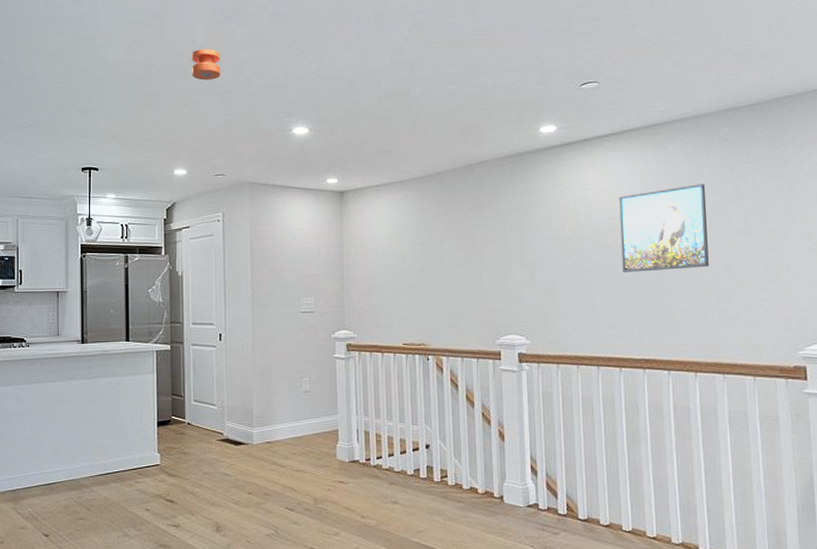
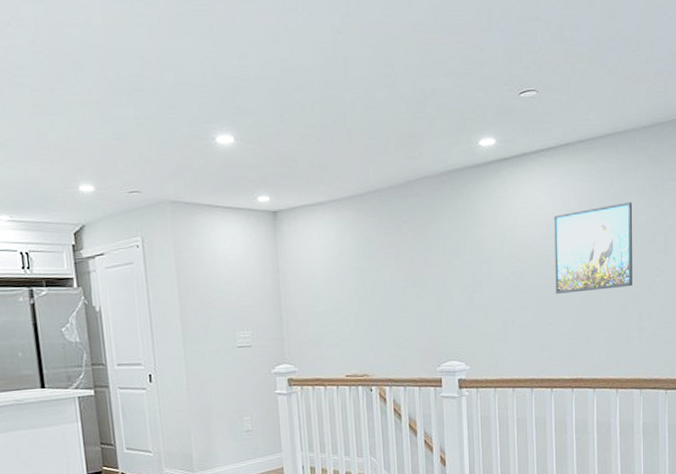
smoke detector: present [192,49,220,80] -> none [87,33,125,74]

